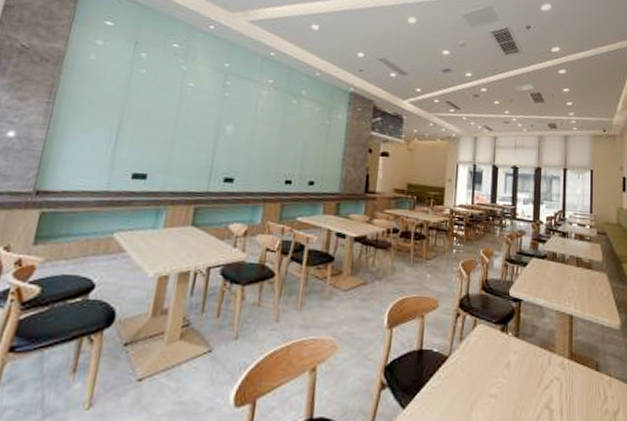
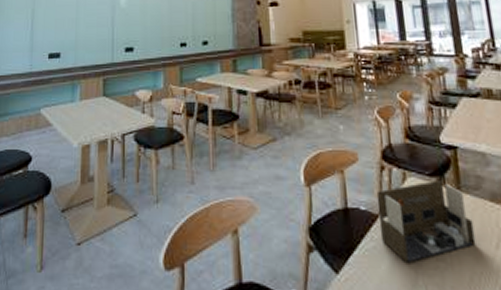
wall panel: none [446,327,524,399] -> present [376,179,476,262]

